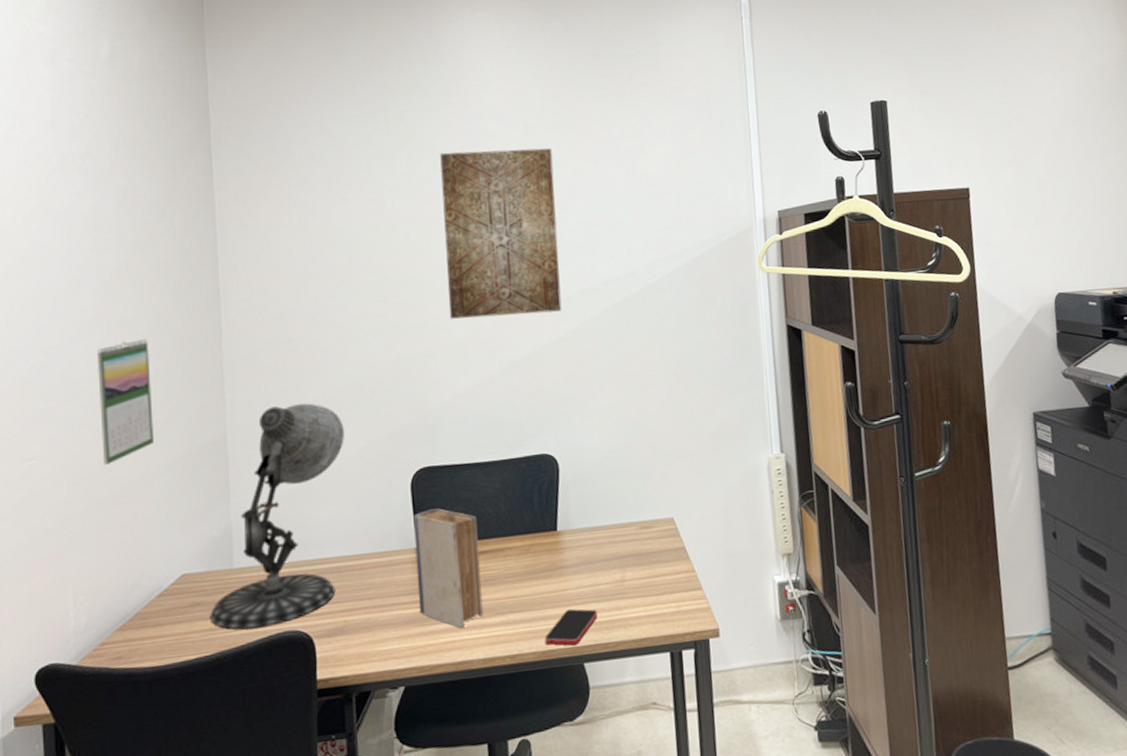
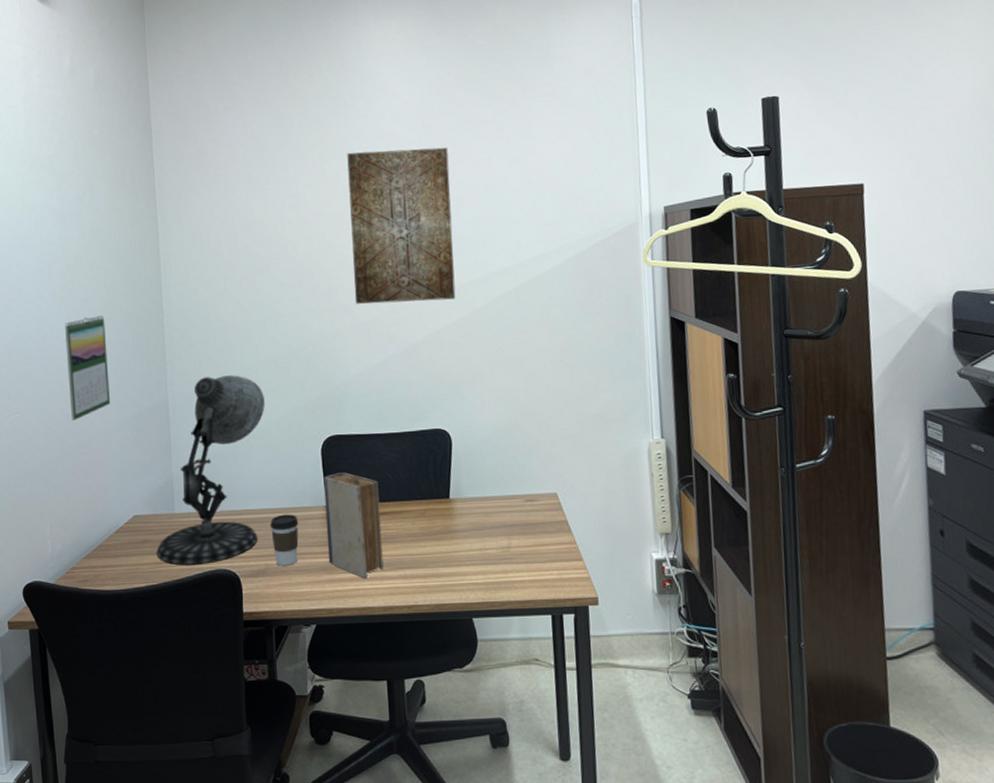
coffee cup: none [349,560,384,622] -> present [270,514,299,566]
smartphone: present [544,608,597,646] -> none [437,569,485,602]

